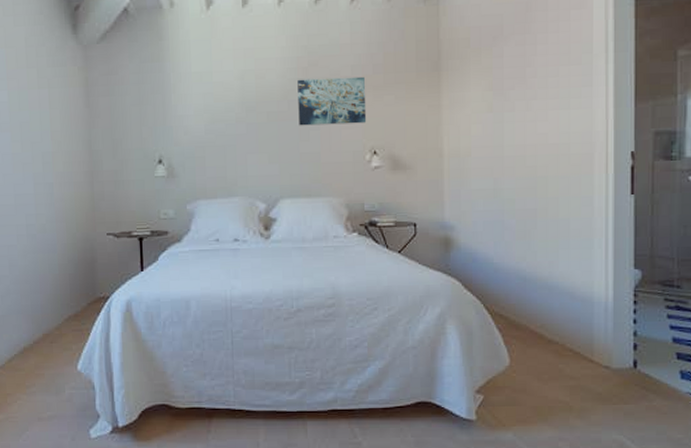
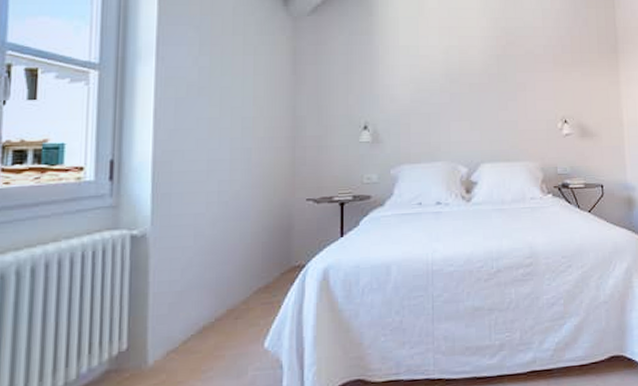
wall art: present [297,76,367,126] -> none [497,55,558,97]

